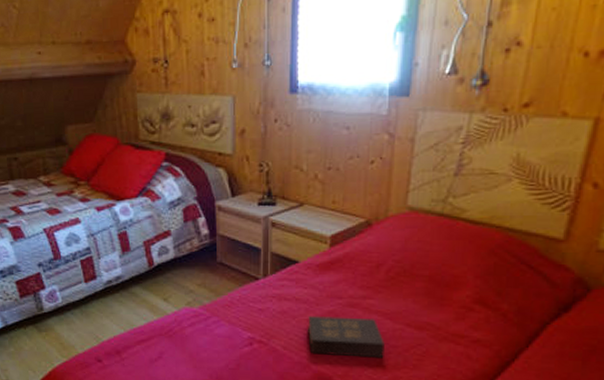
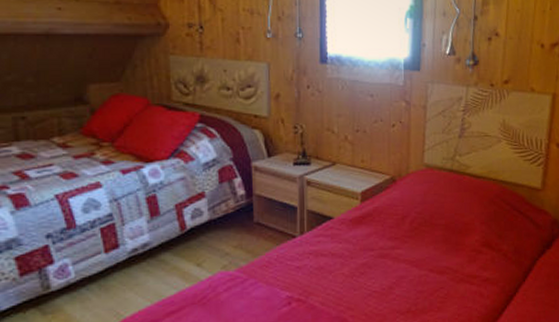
hardback book: present [308,316,385,358] -> none [344,267,413,307]

